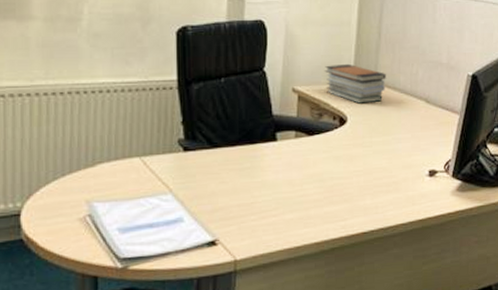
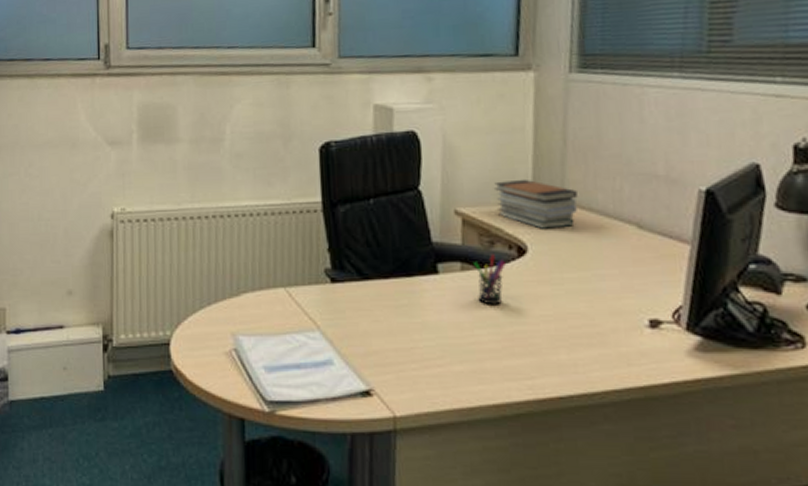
pen holder: none [306,124,330,165] -> present [474,254,506,305]

